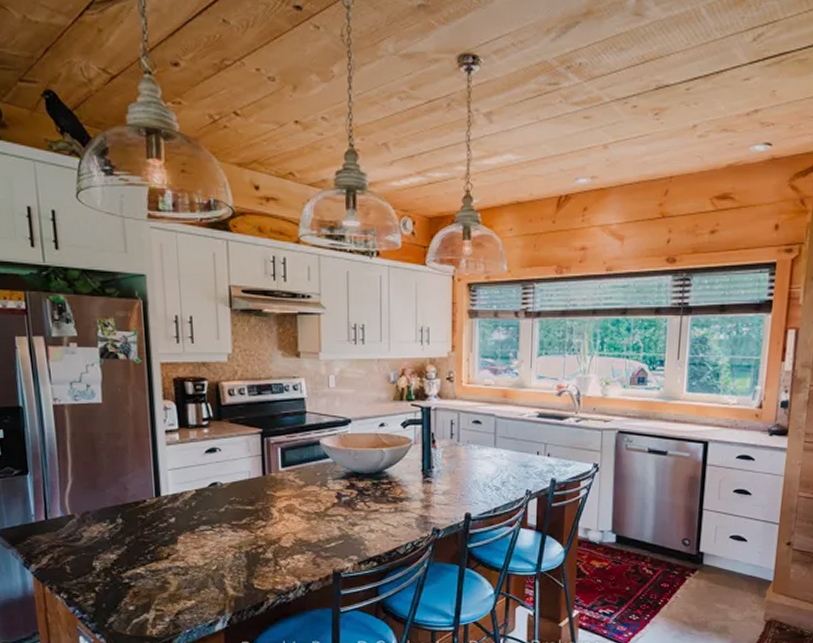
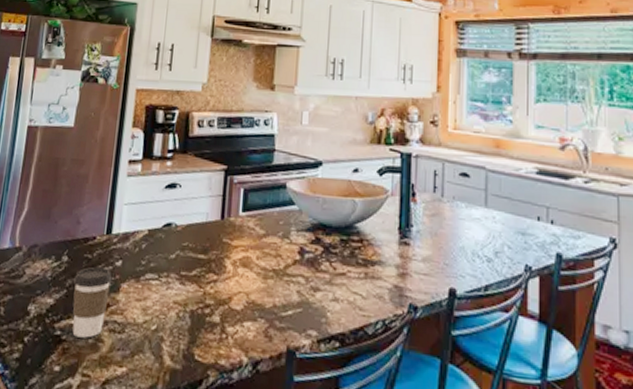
coffee cup: none [132,525,169,582] -> present [72,266,113,338]

